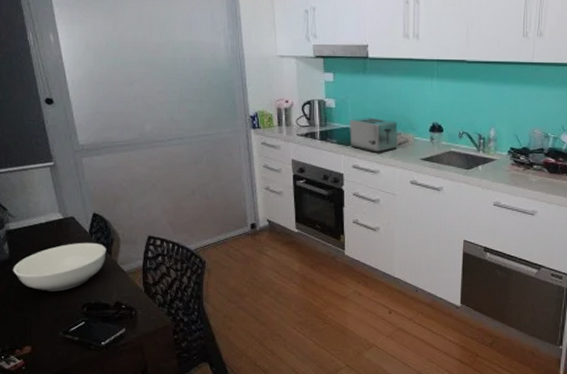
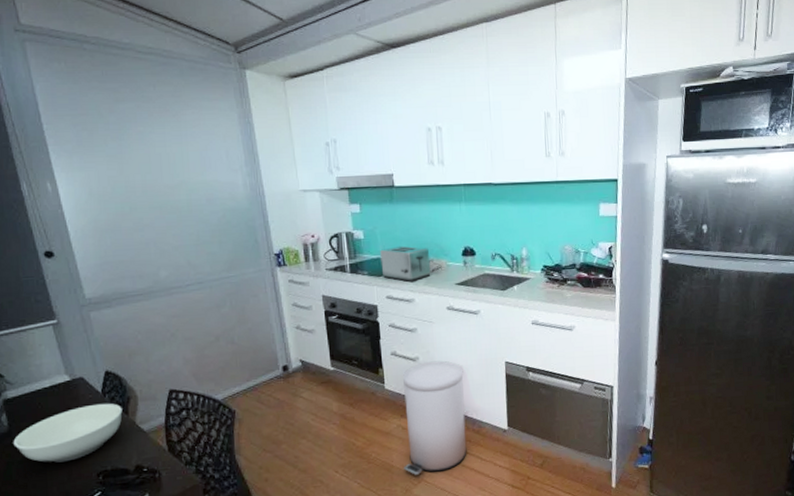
pedal bin: none [357,232,422,341] -> present [403,360,467,476]

